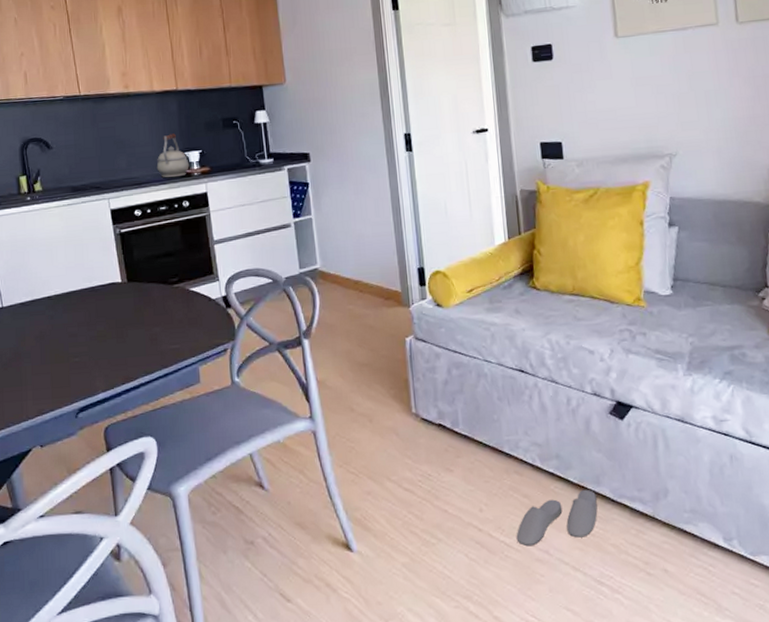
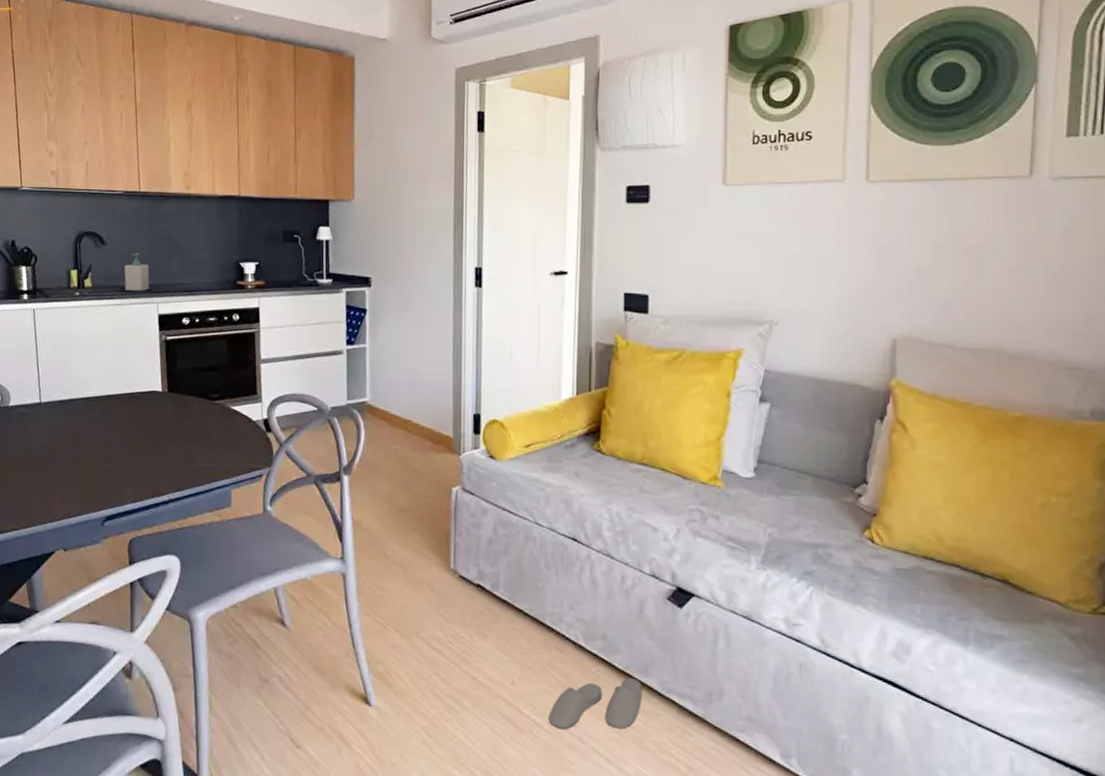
soap bottle: none [73,152,98,191] -> present [124,252,149,292]
kettle: present [156,133,190,178] -> none [210,242,244,288]

